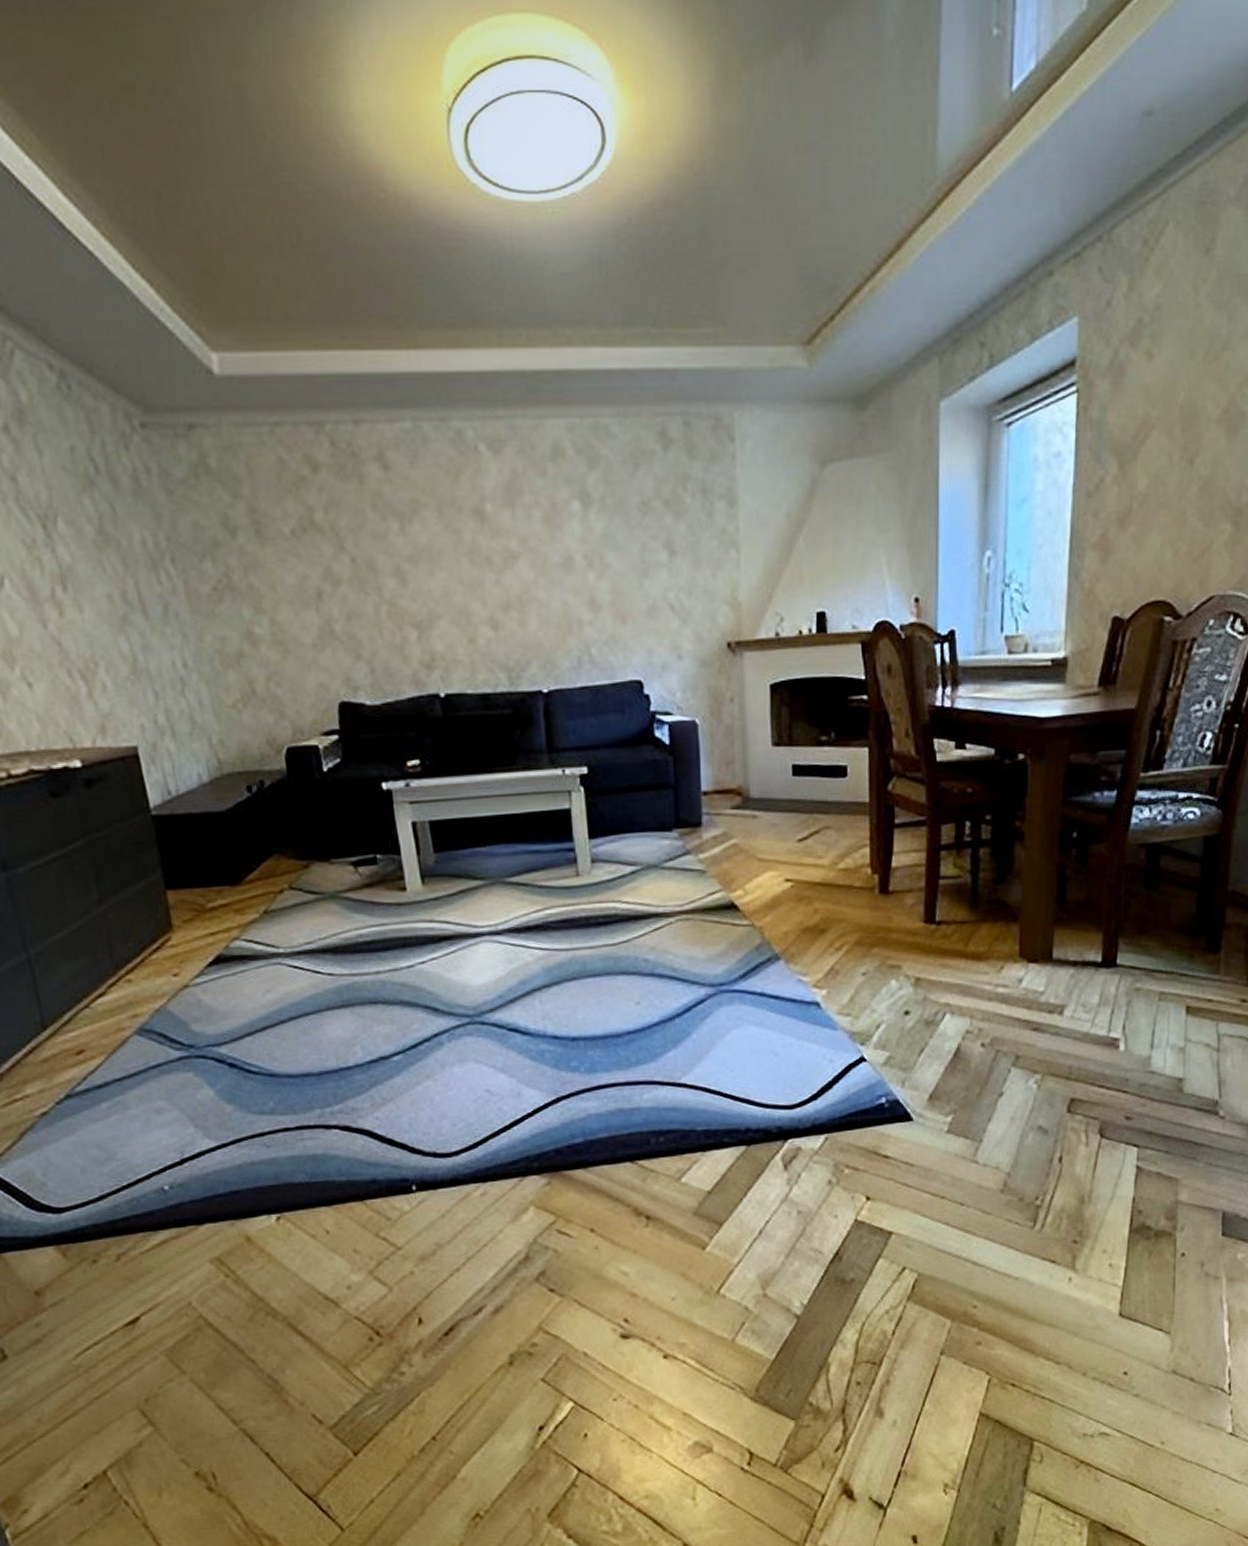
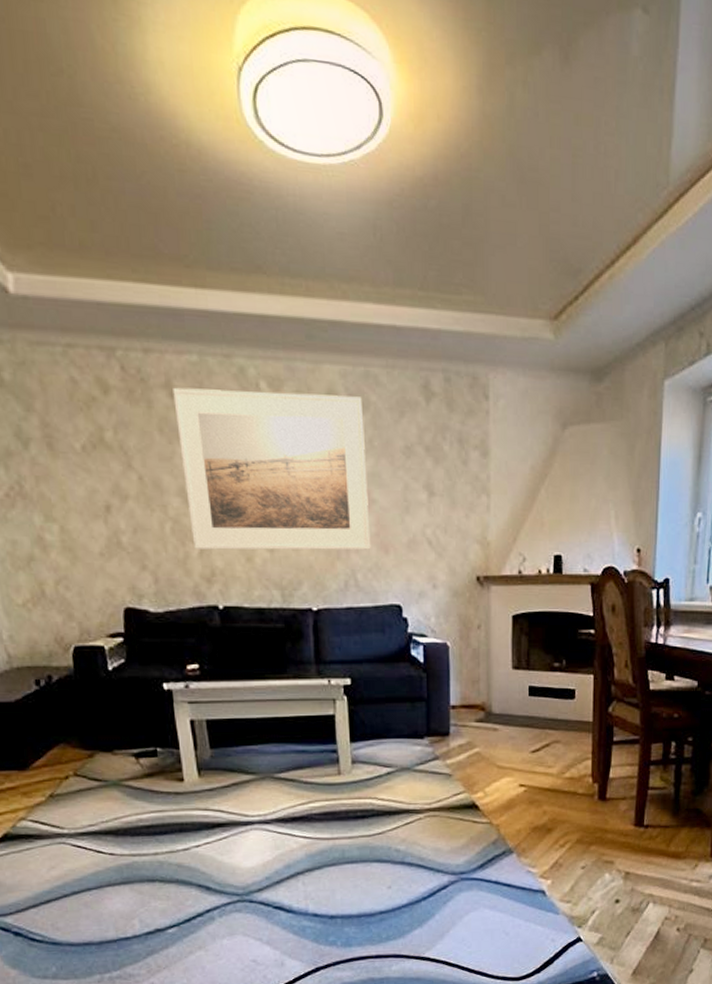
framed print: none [386,451,606,633] -> present [173,387,371,551]

